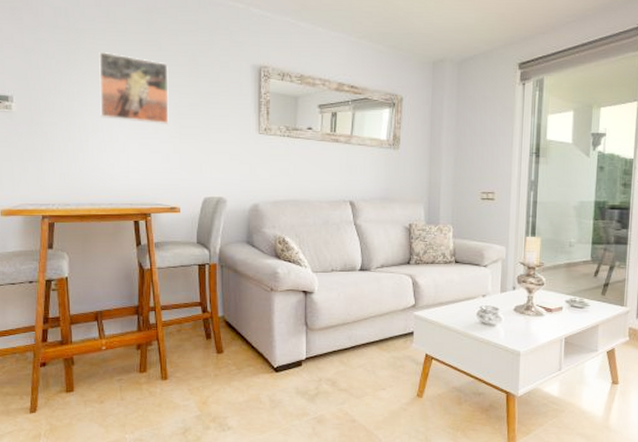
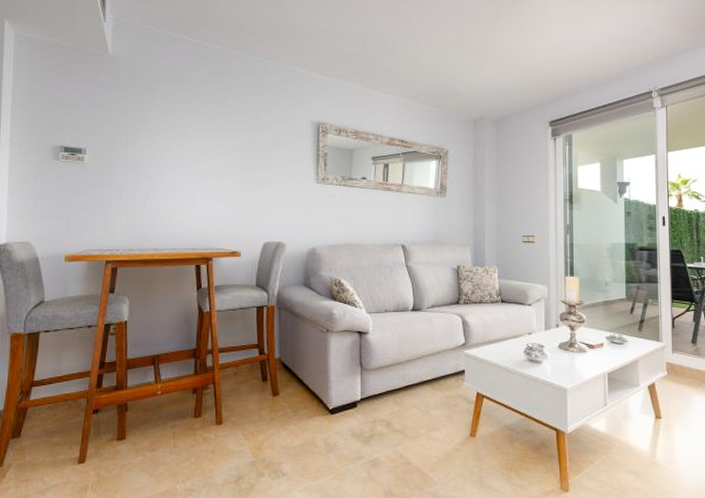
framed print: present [99,51,169,124] -> none [168,109,234,174]

